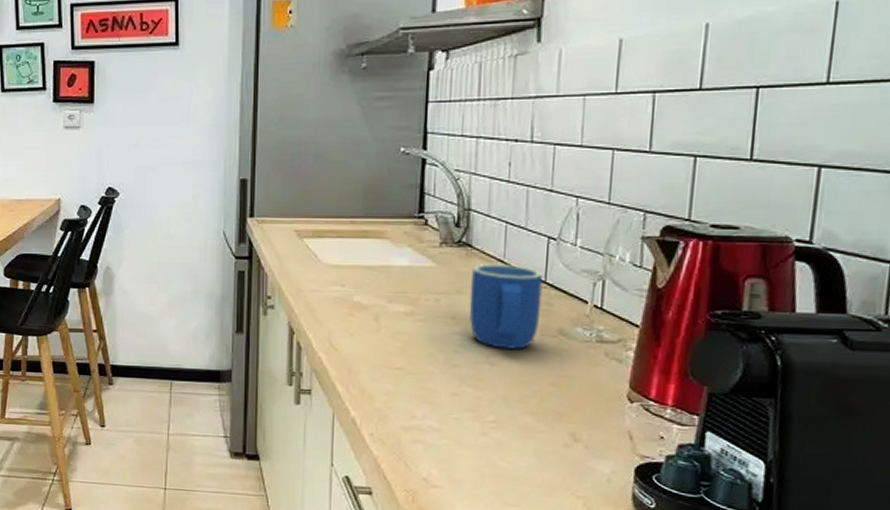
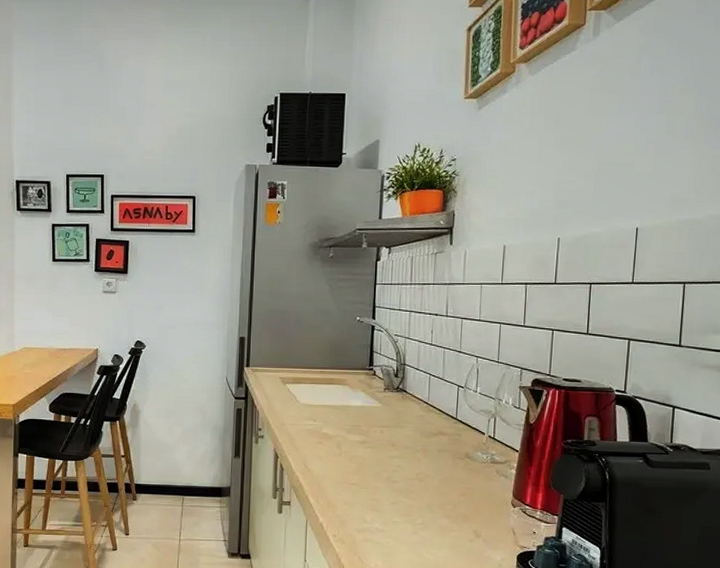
mug: present [468,263,543,349] -> none [404,405,455,469]

